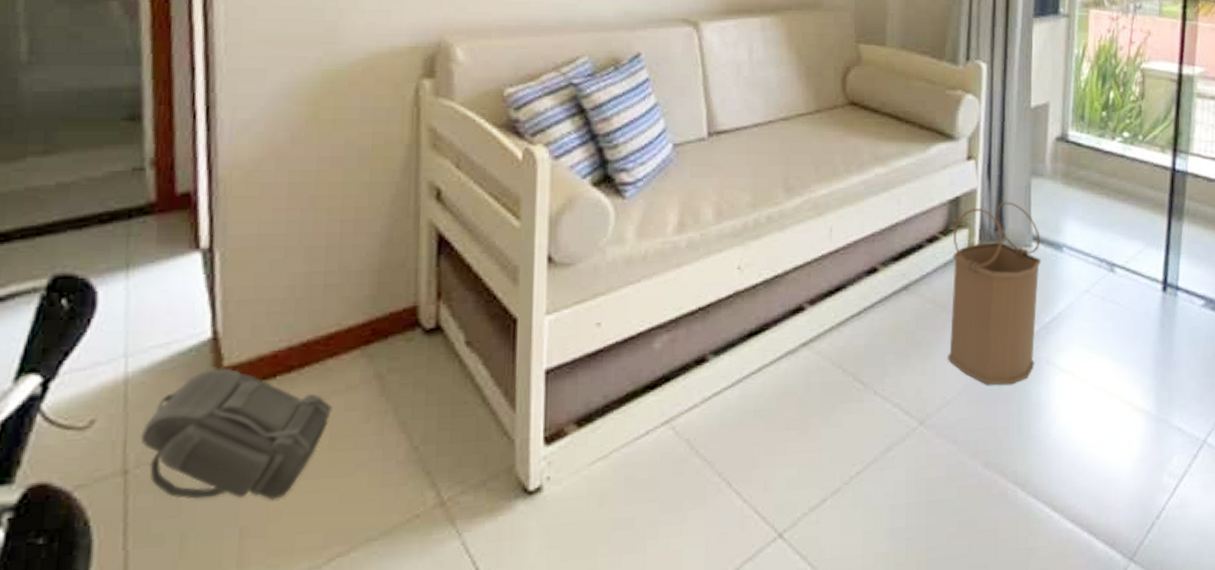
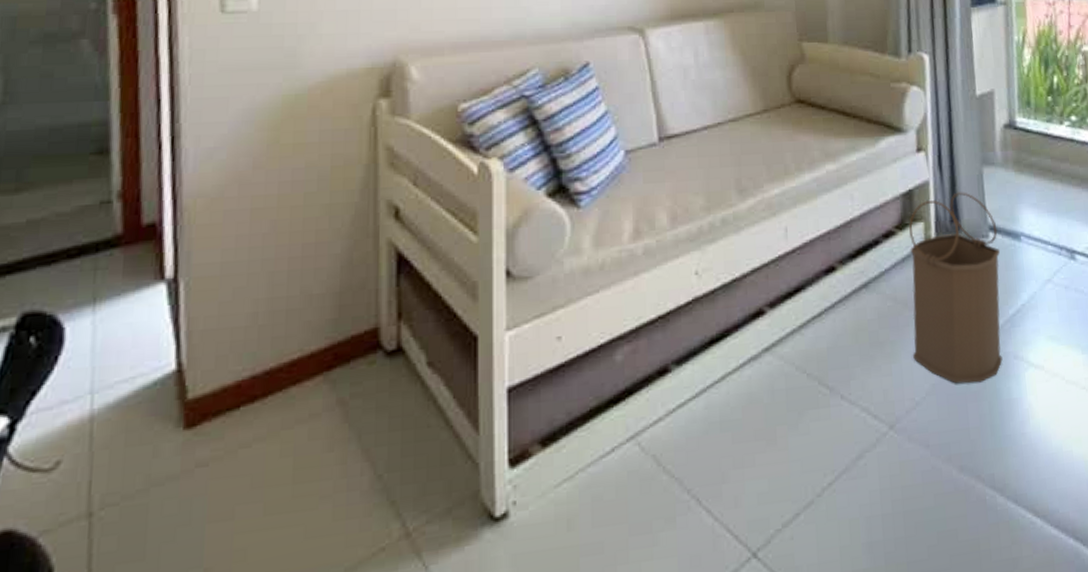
backpack: present [140,368,332,500] -> none [105,400,296,541]

